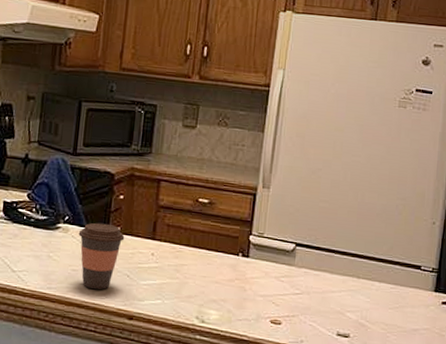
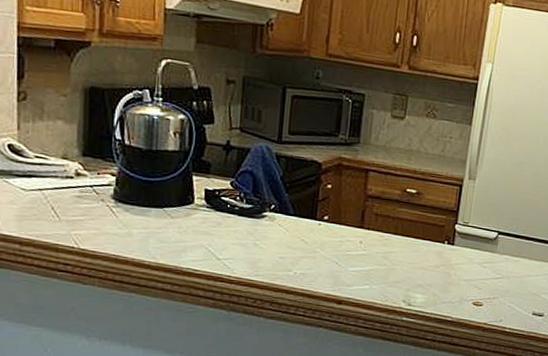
coffee cup: present [78,222,125,289] -> none [285,211,333,276]

